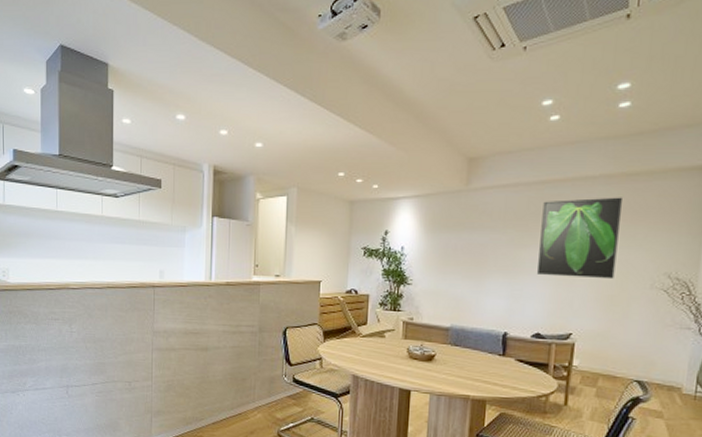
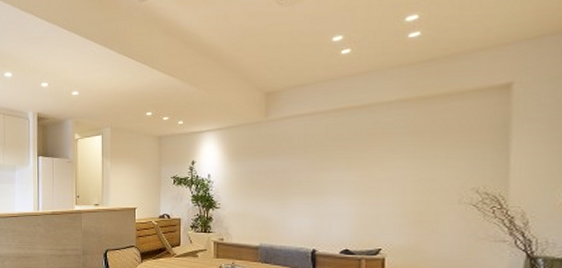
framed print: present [537,197,624,280] -> none [341,119,422,197]

